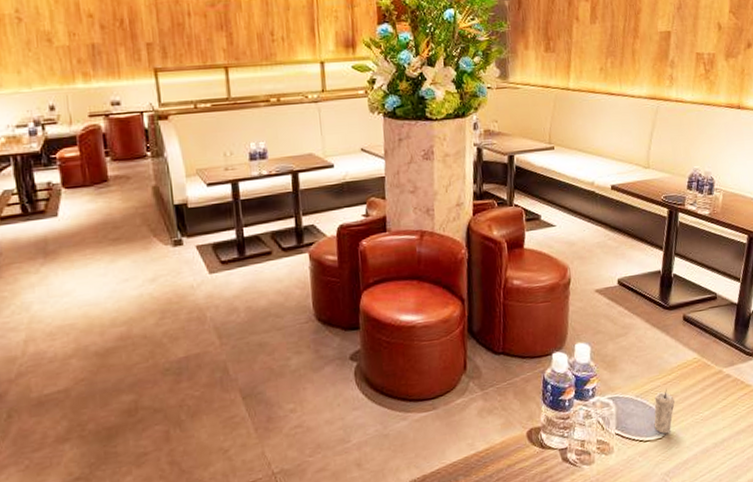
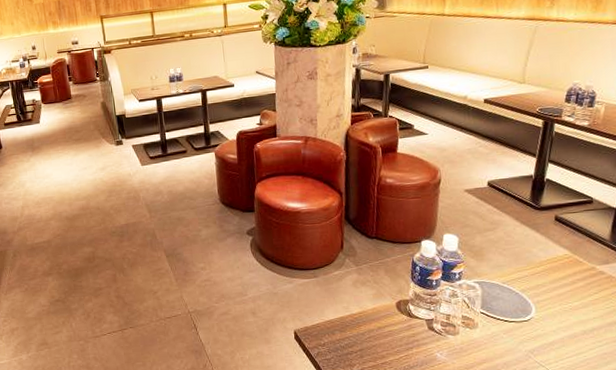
candle: present [654,389,676,434] -> none [519,279,543,318]

